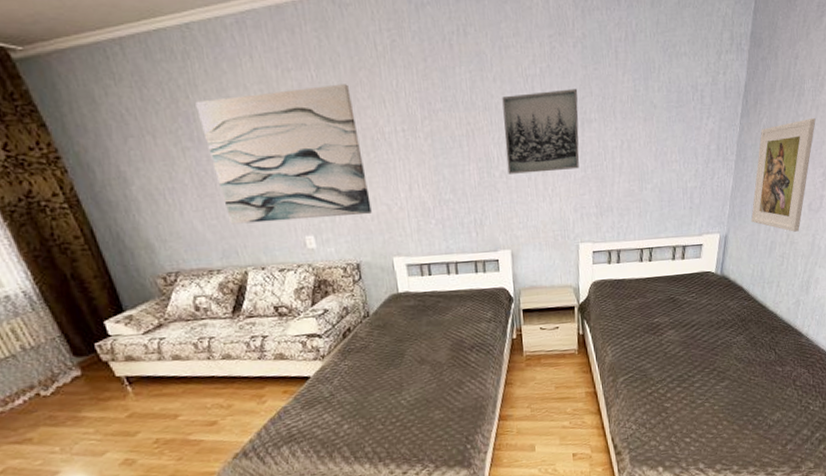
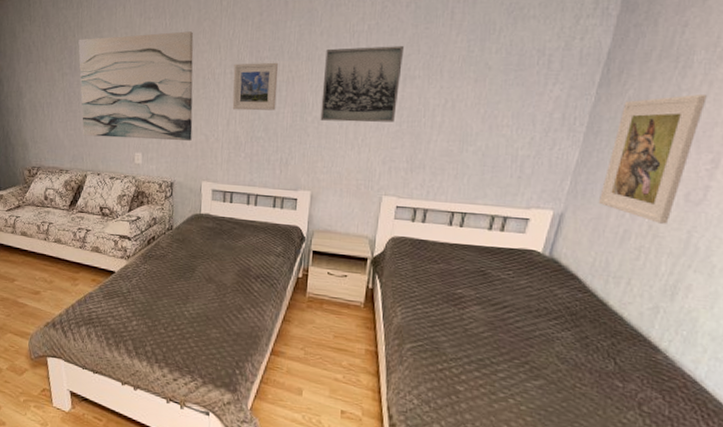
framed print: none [405,114,460,173] -> present [232,62,279,111]

